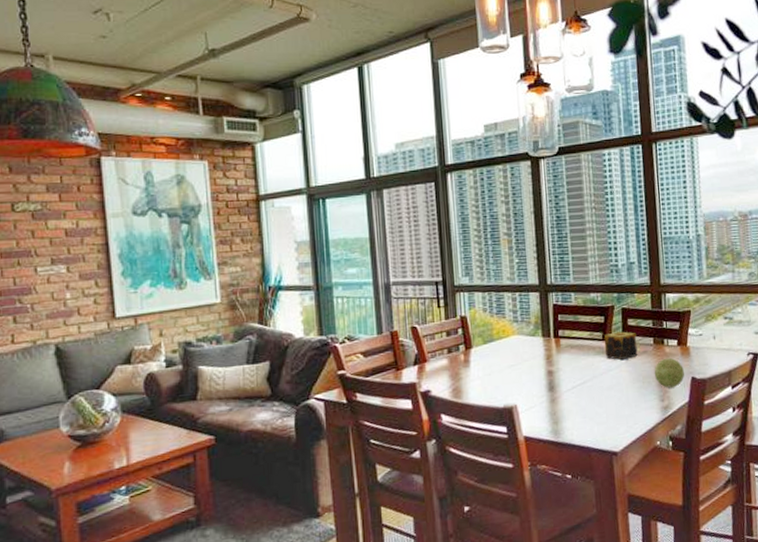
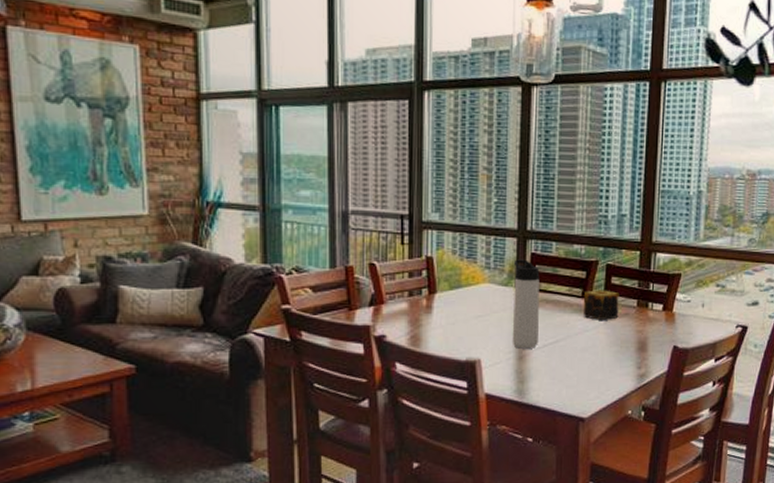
thermos bottle: none [538,311,567,392] -> present [513,259,540,349]
decorative ball: present [654,357,684,388] -> none [634,323,666,355]

